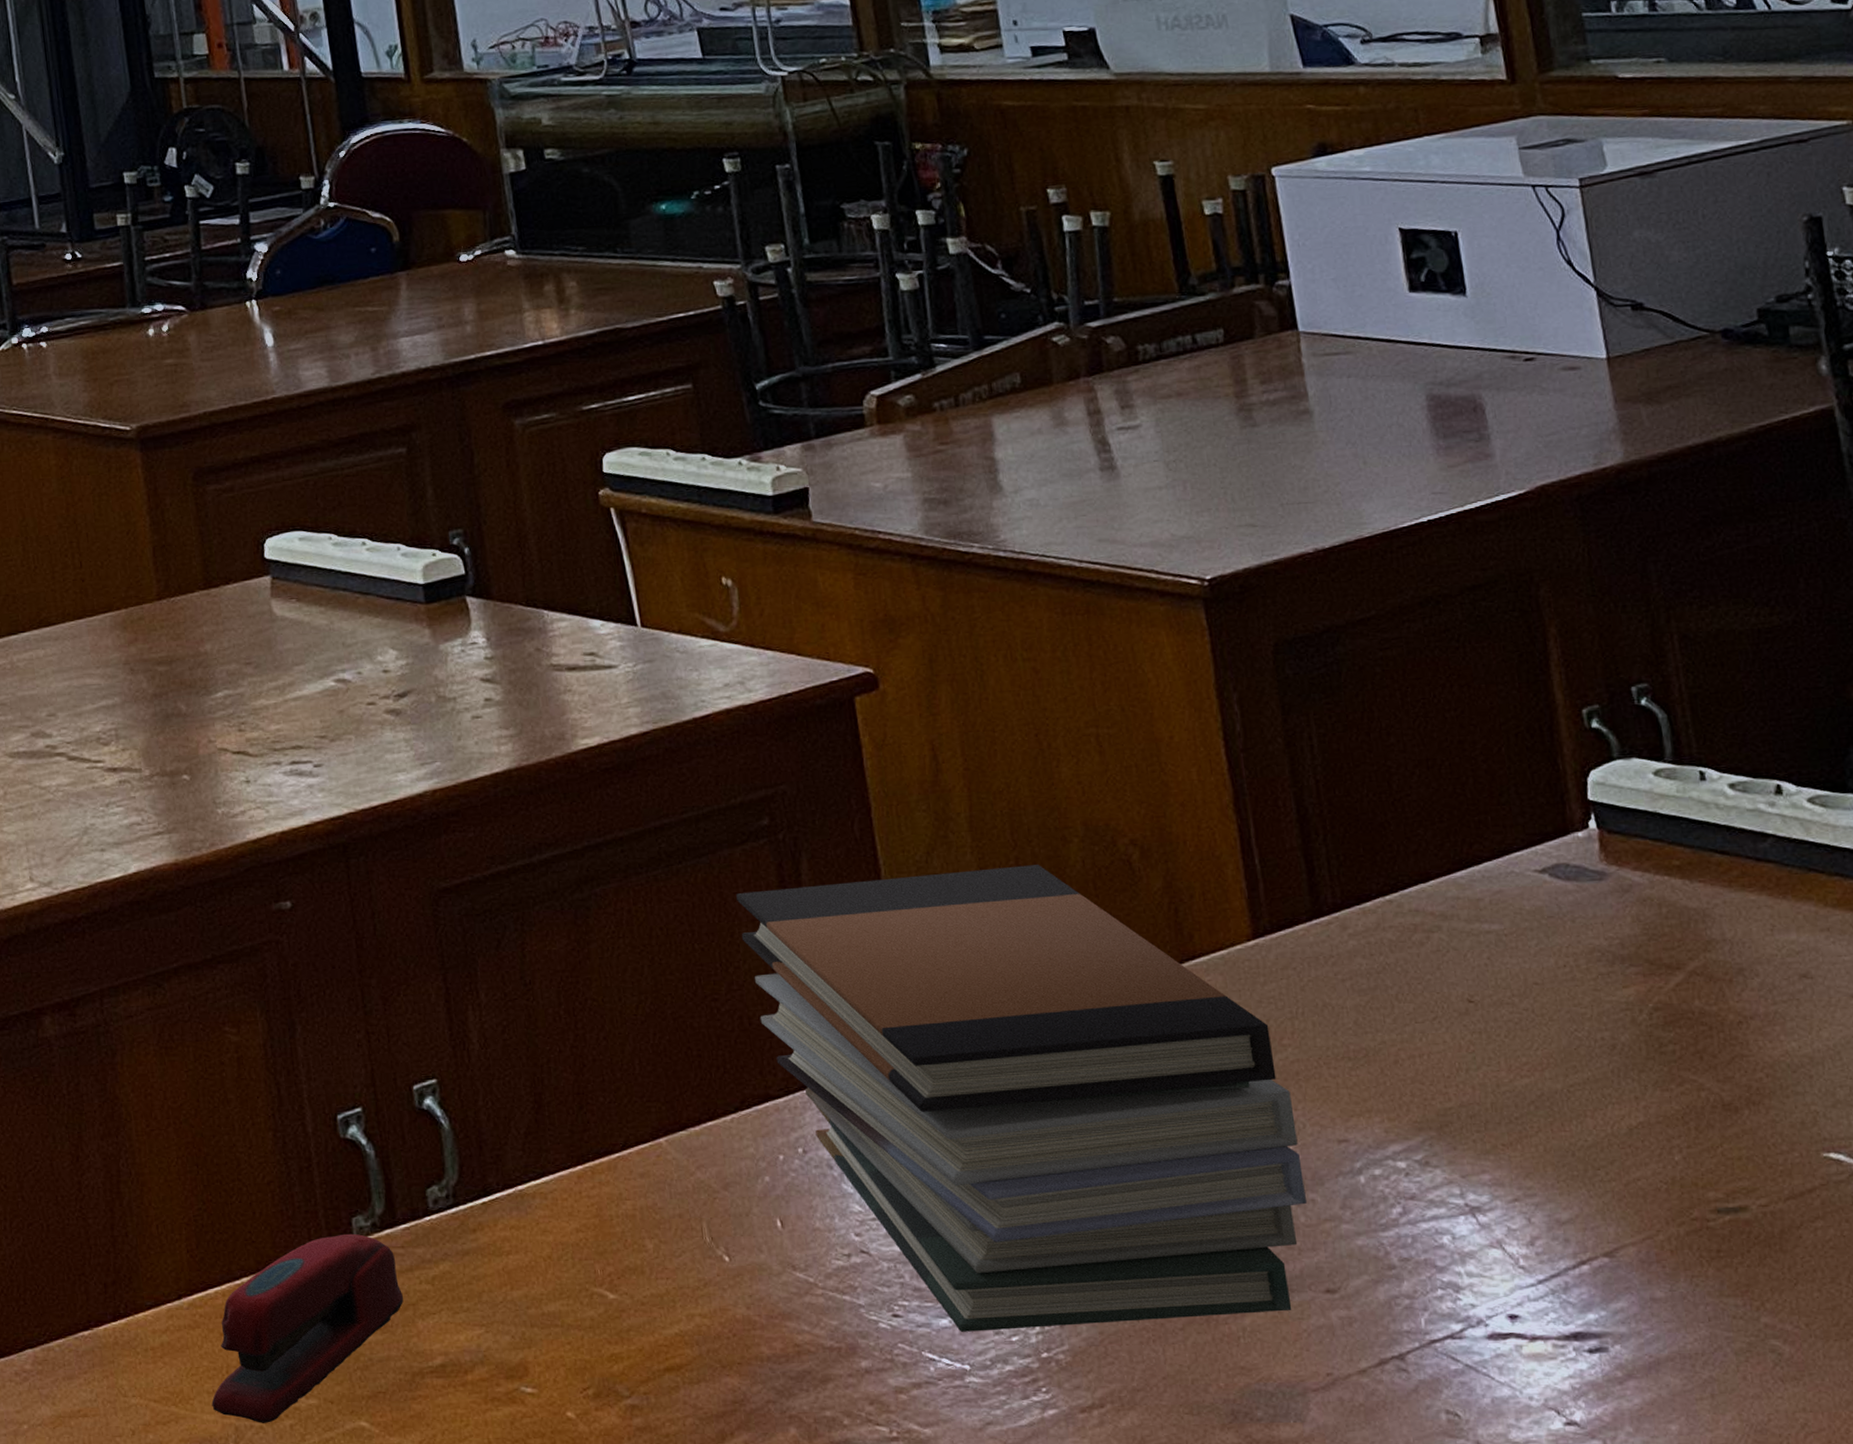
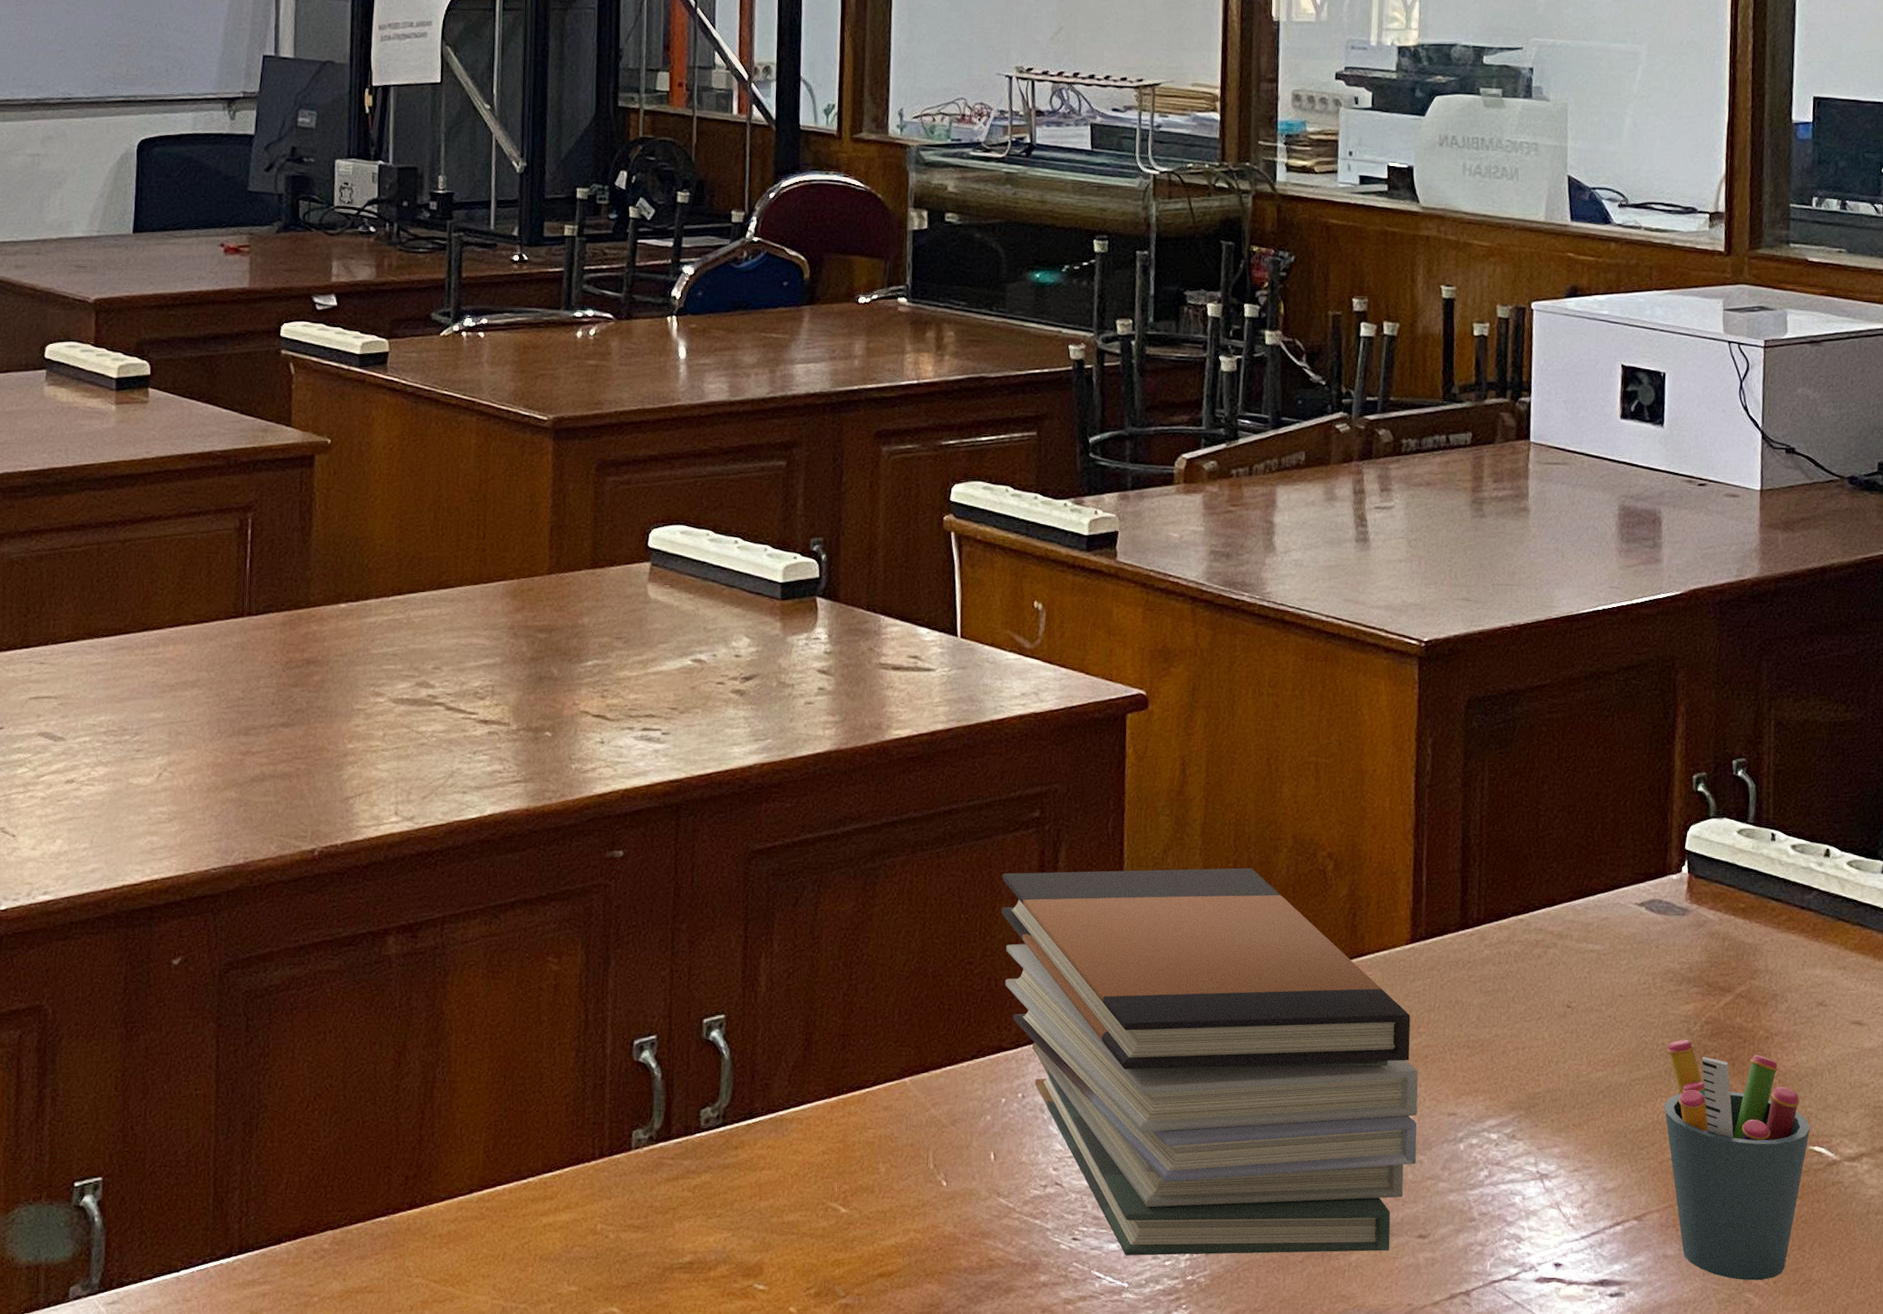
stapler: present [211,1233,404,1423] -> none [485,1144,667,1305]
pen holder: none [1609,1032,1820,1324] -> present [1664,1040,1810,1281]

